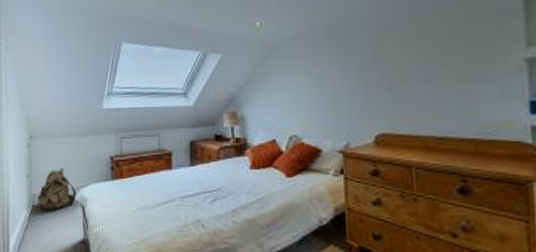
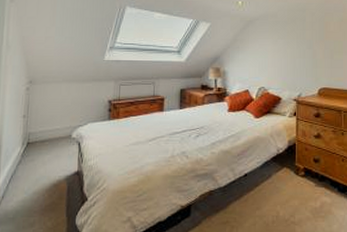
backpack: present [38,169,76,211] -> none [33,110,73,148]

